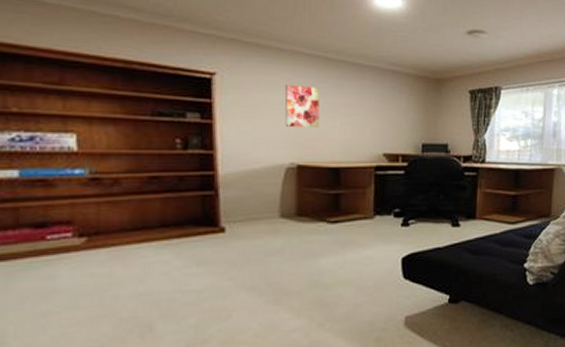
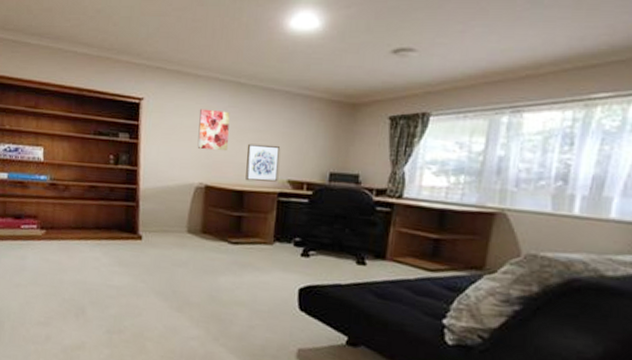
wall art: none [340,119,374,157] -> present [245,143,281,182]

